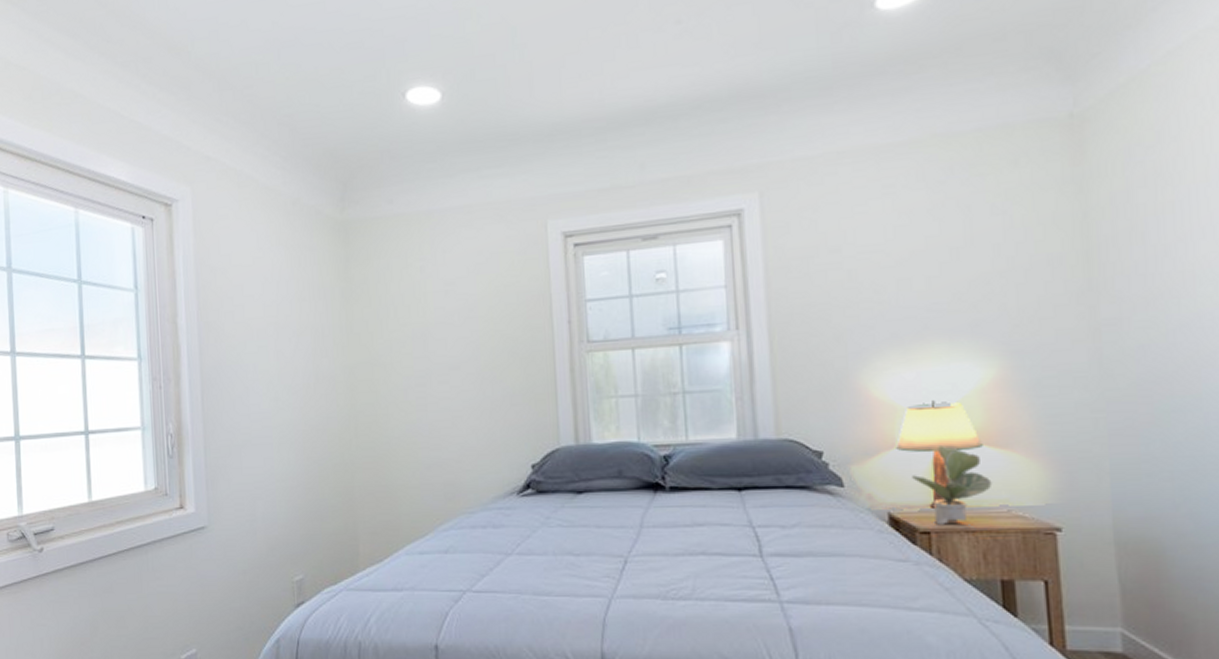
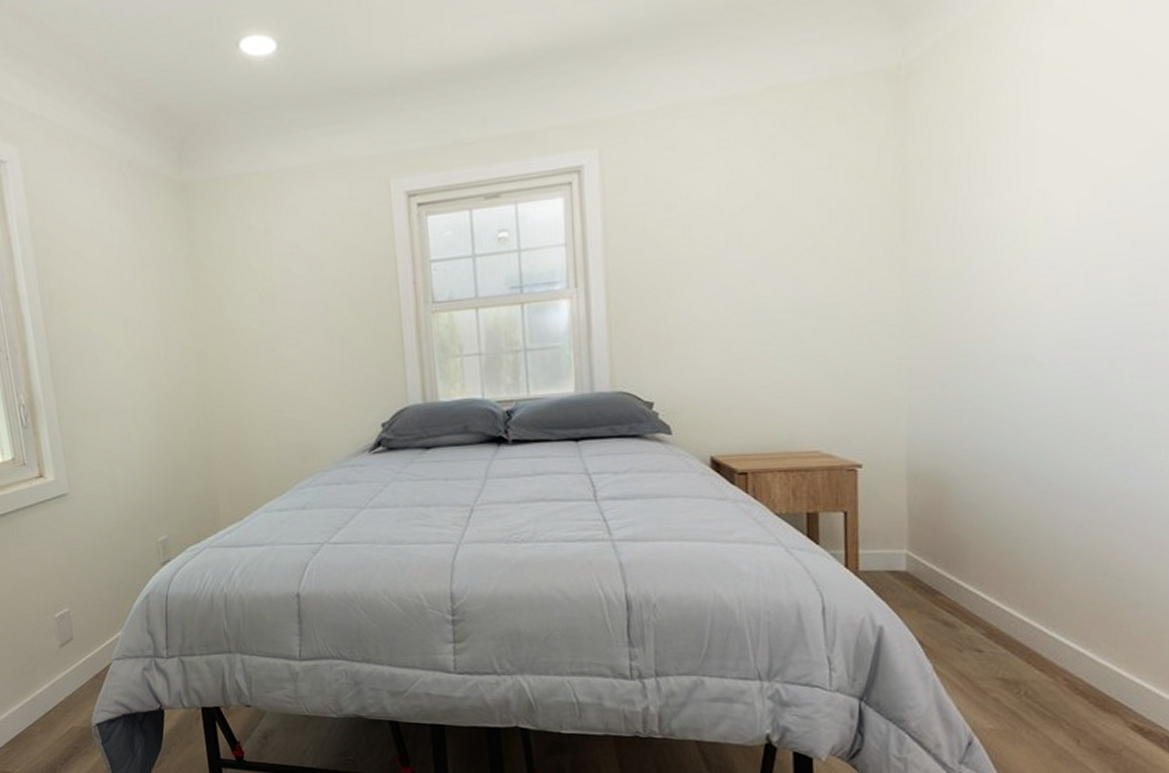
table lamp: present [896,400,983,510] -> none [720,351,798,453]
potted plant: present [912,445,993,527] -> none [734,393,804,467]

